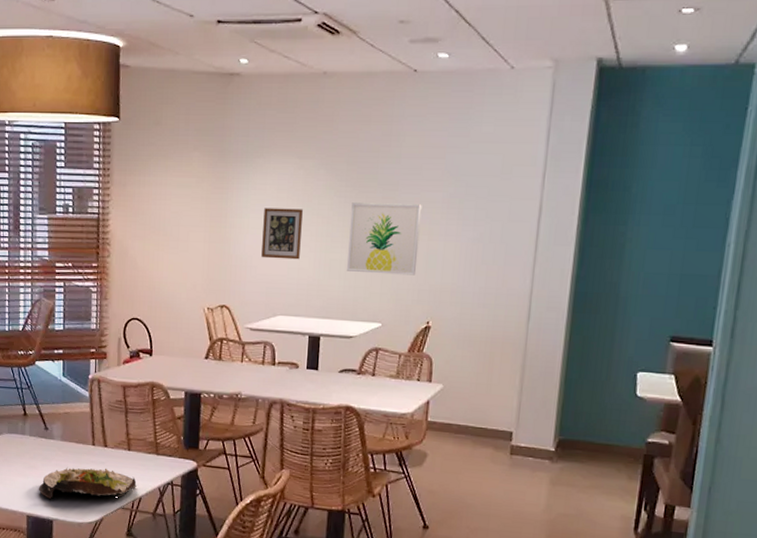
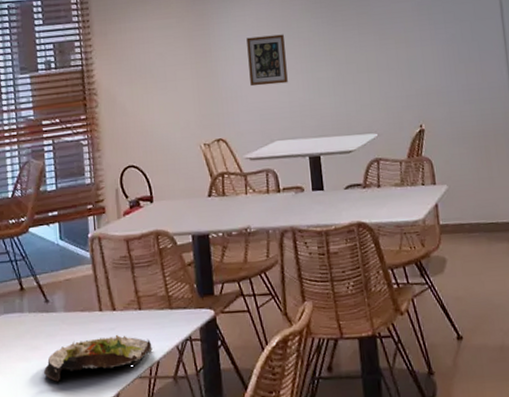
wall art: present [347,202,422,276] -> none [329,15,401,87]

